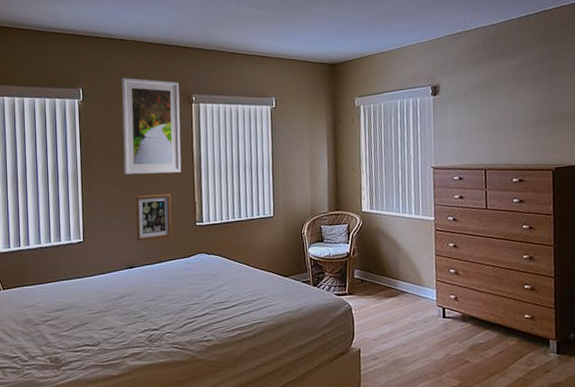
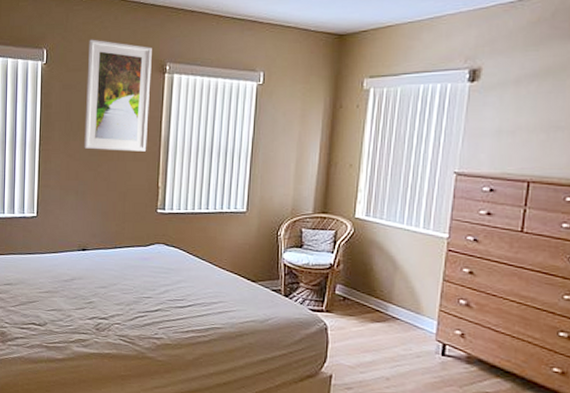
picture frame: present [135,194,172,241] -> none [92,174,133,223]

